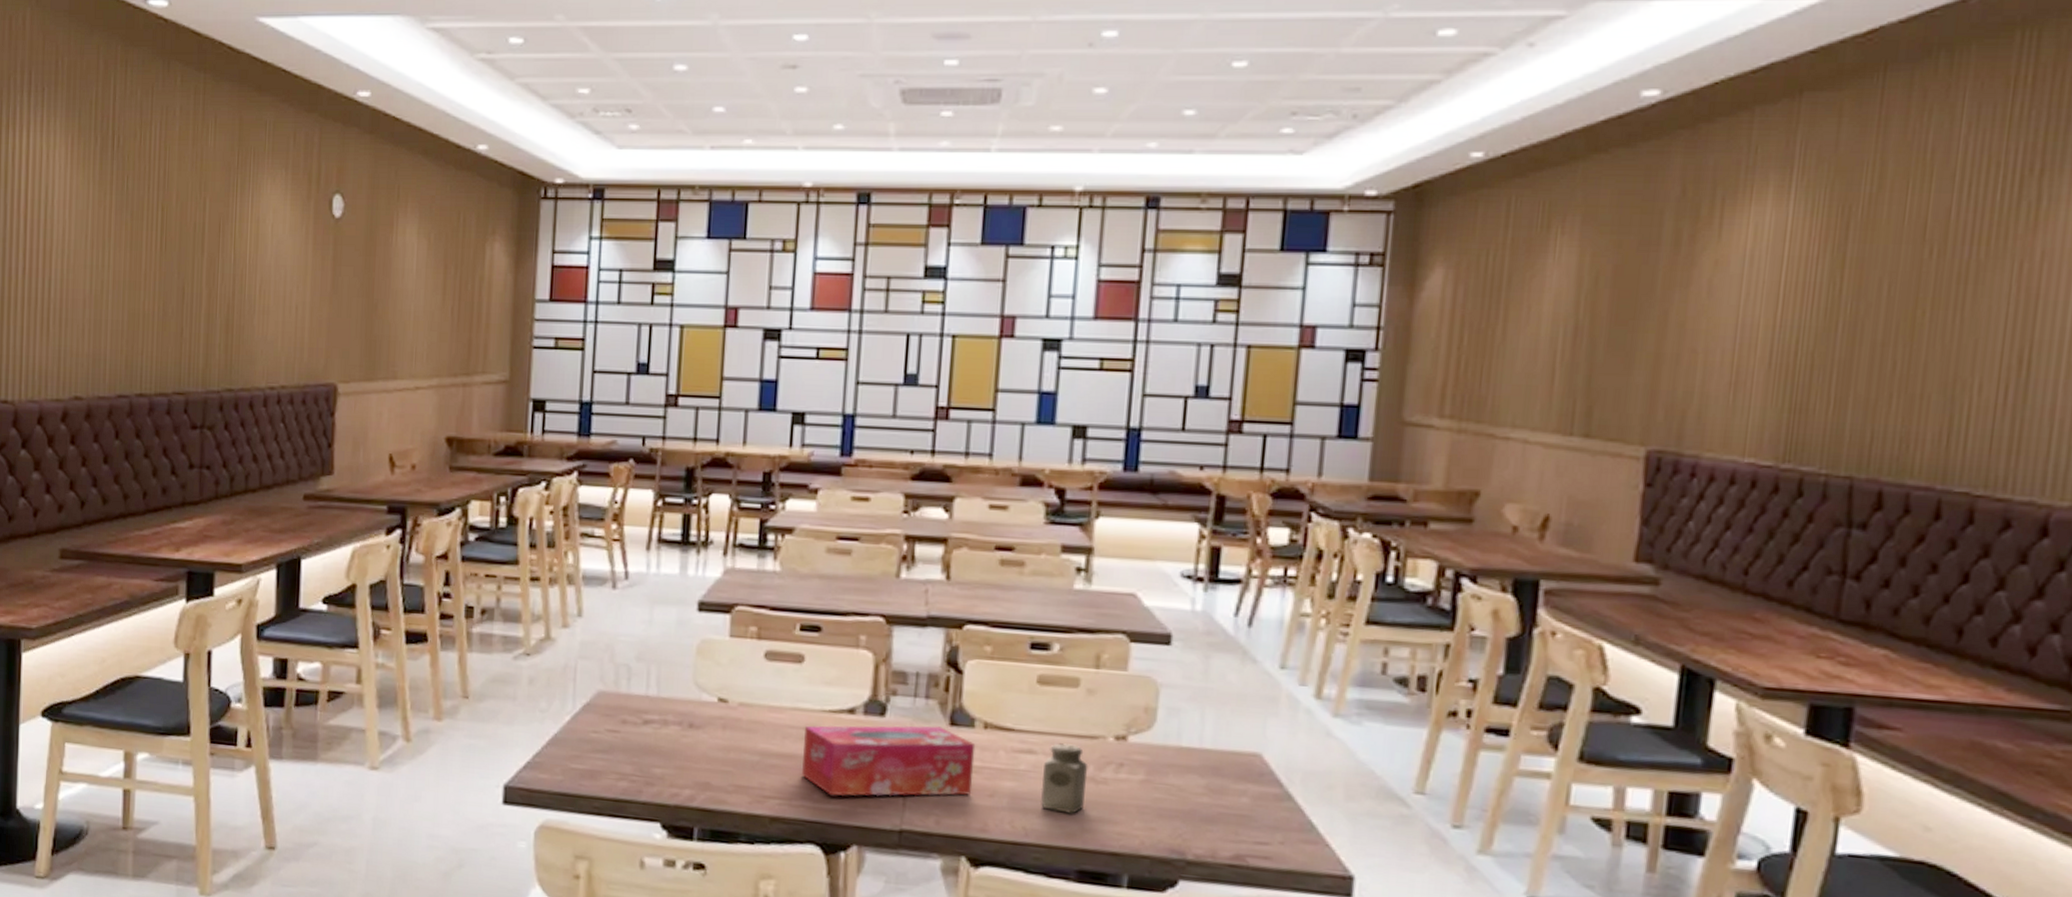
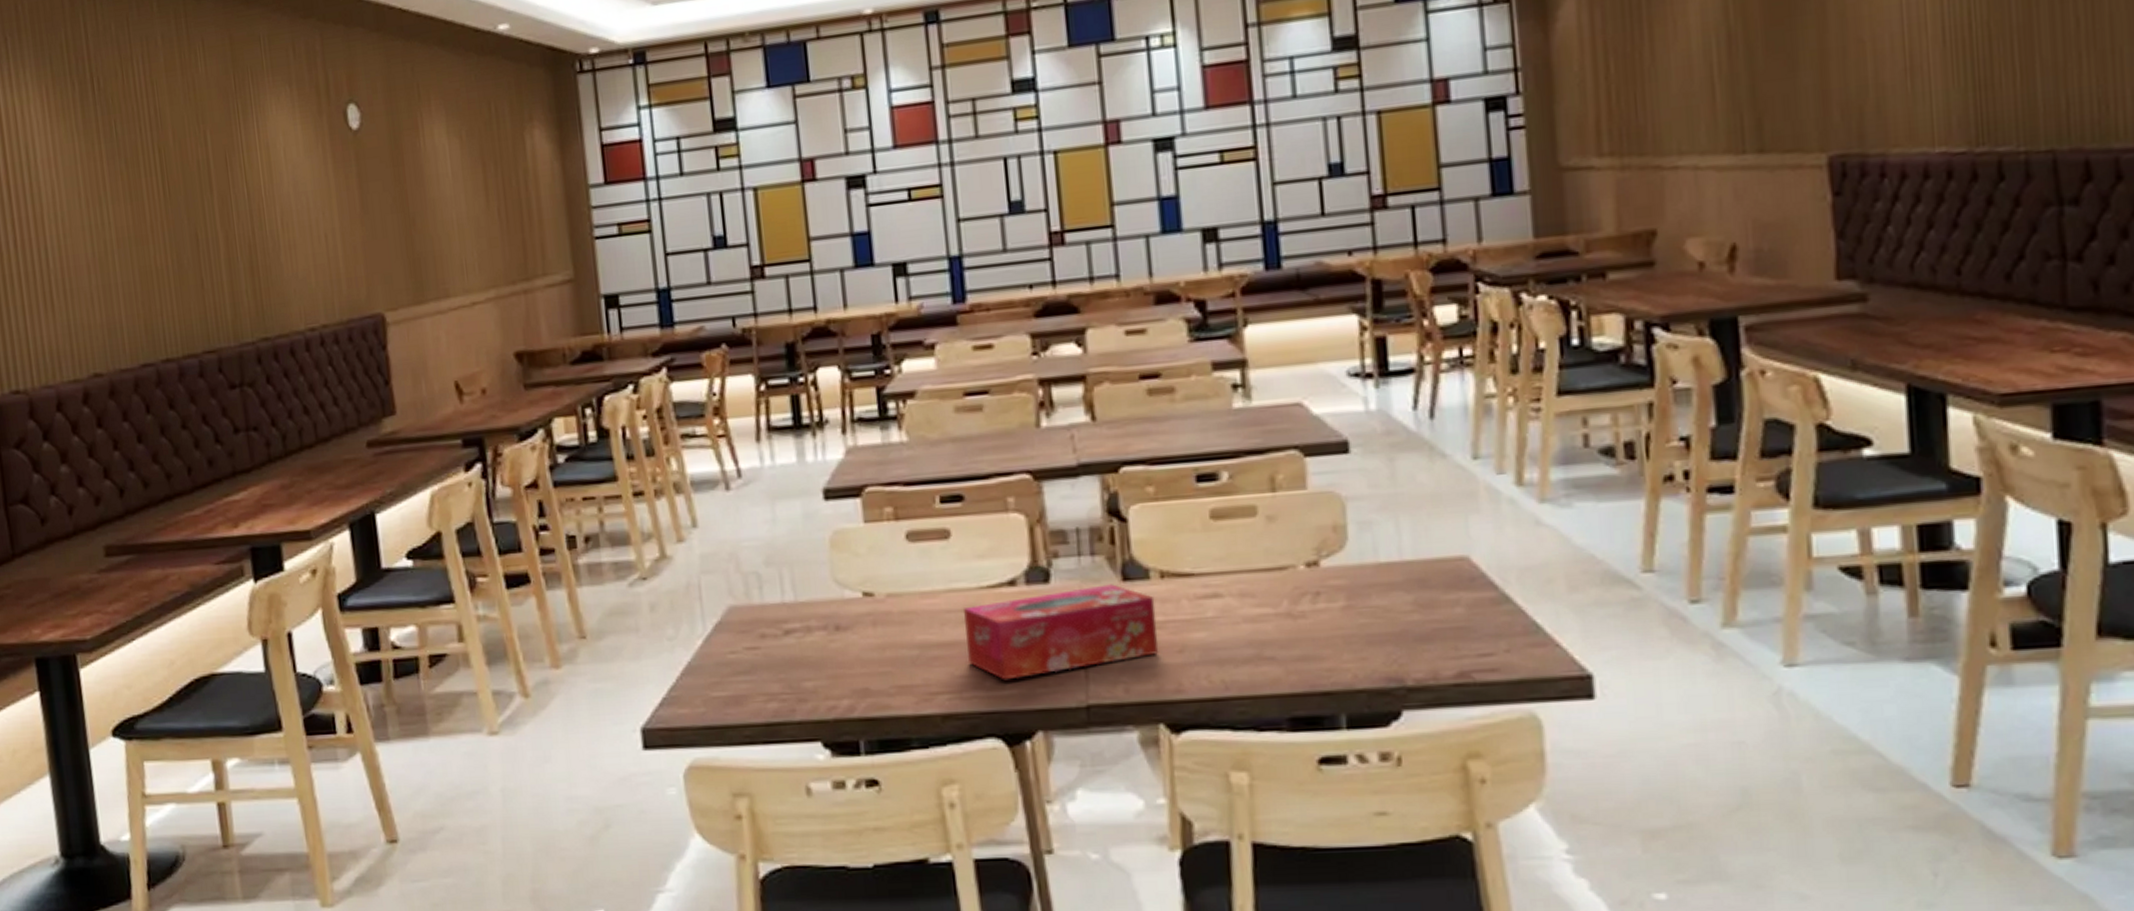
salt shaker: present [1040,743,1089,814] -> none [1233,580,1284,657]

